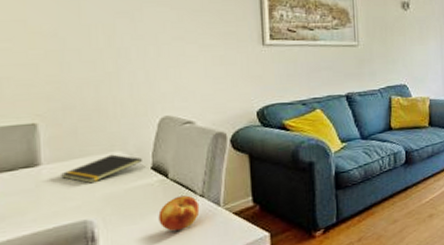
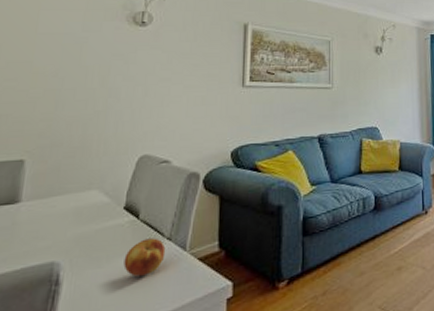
notepad: present [61,154,142,184] -> none [38,192,116,223]

